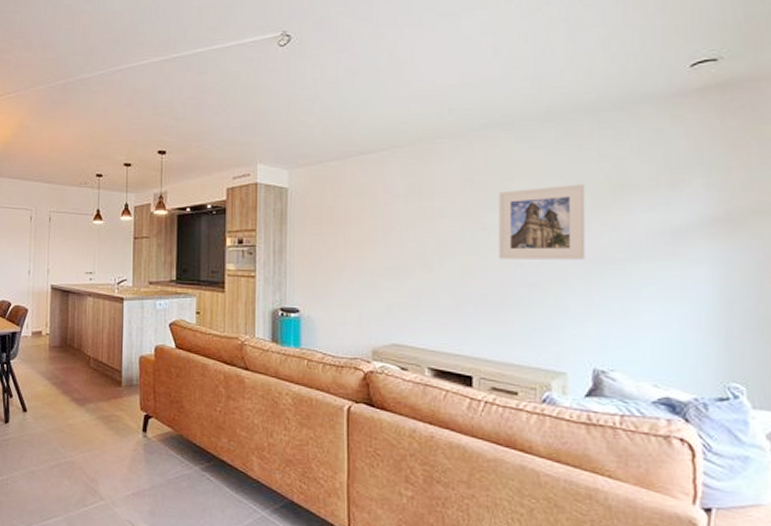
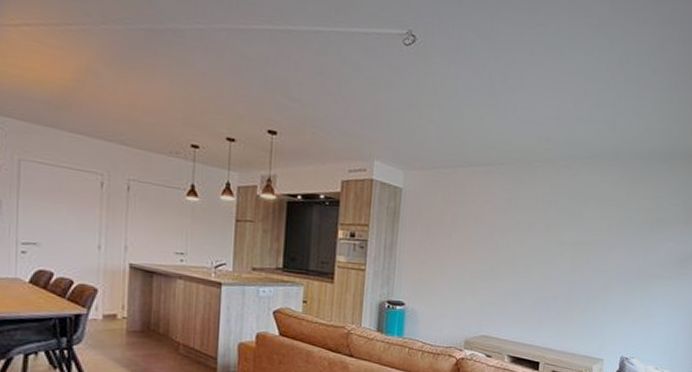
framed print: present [499,184,586,260] -> none [569,214,634,275]

